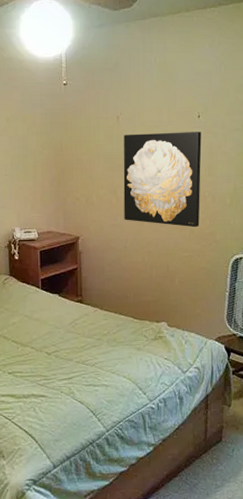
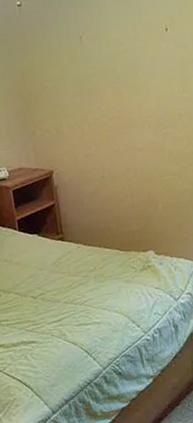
wall art: present [123,132,202,228] -> none [89,46,178,149]

